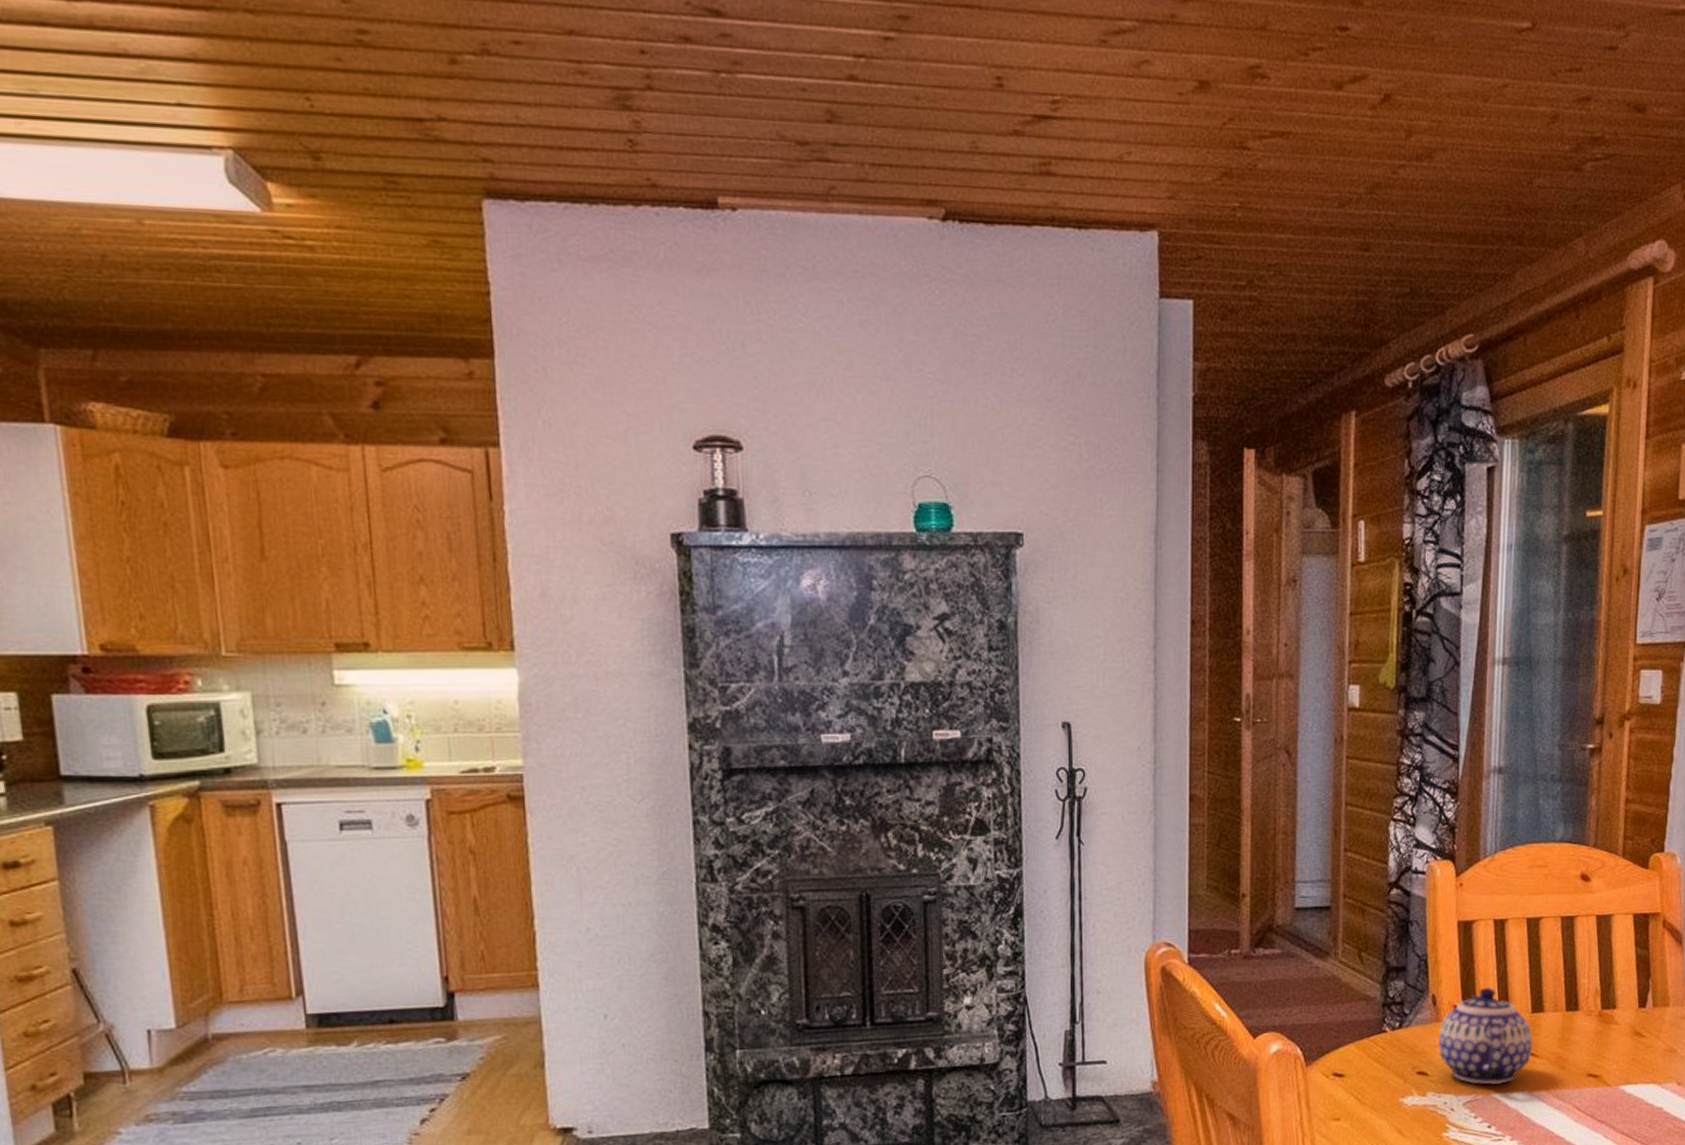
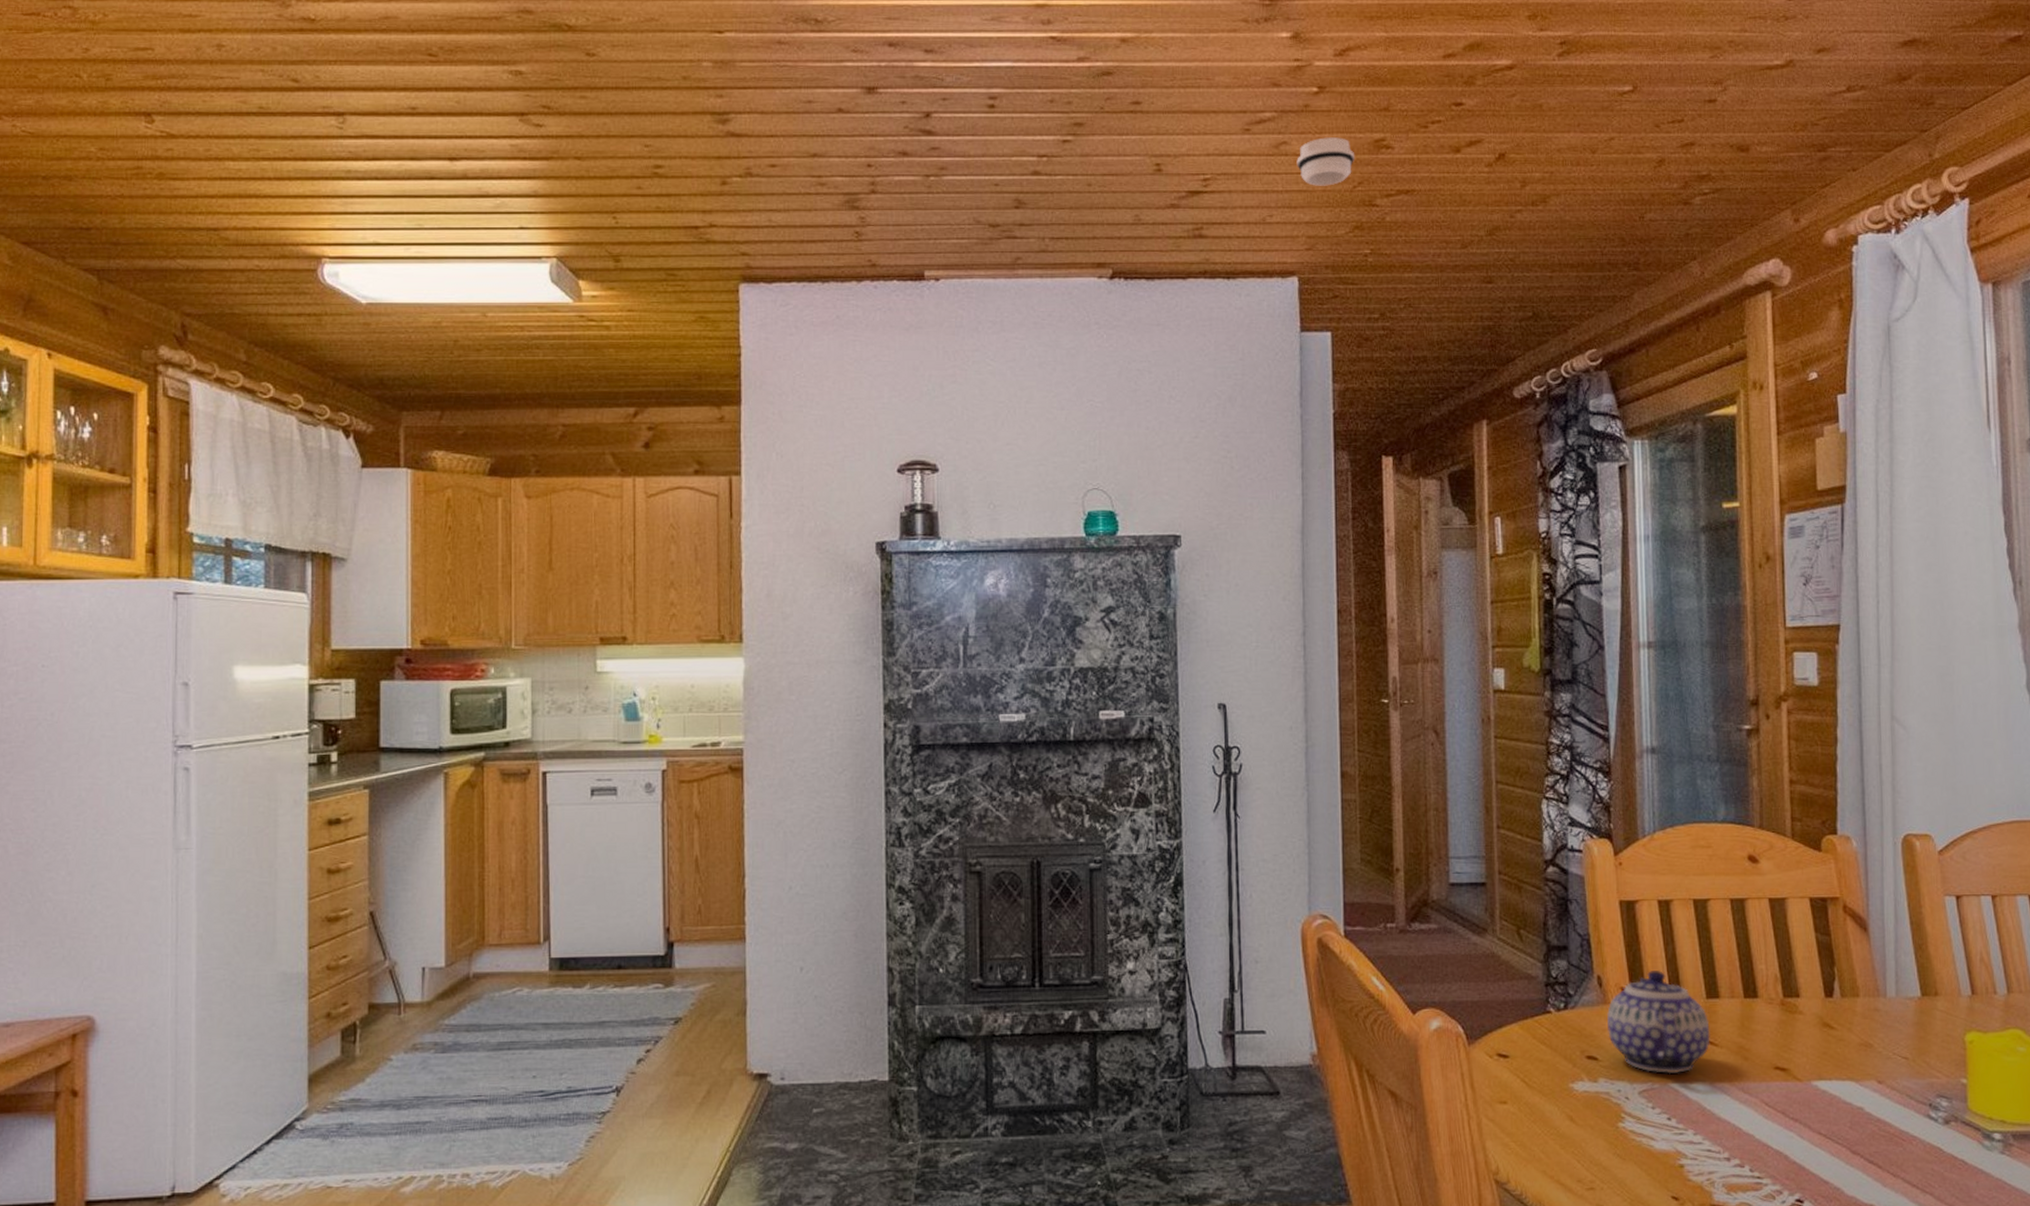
smoke detector: none [1160,58,1225,120] -> present [1296,137,1354,186]

